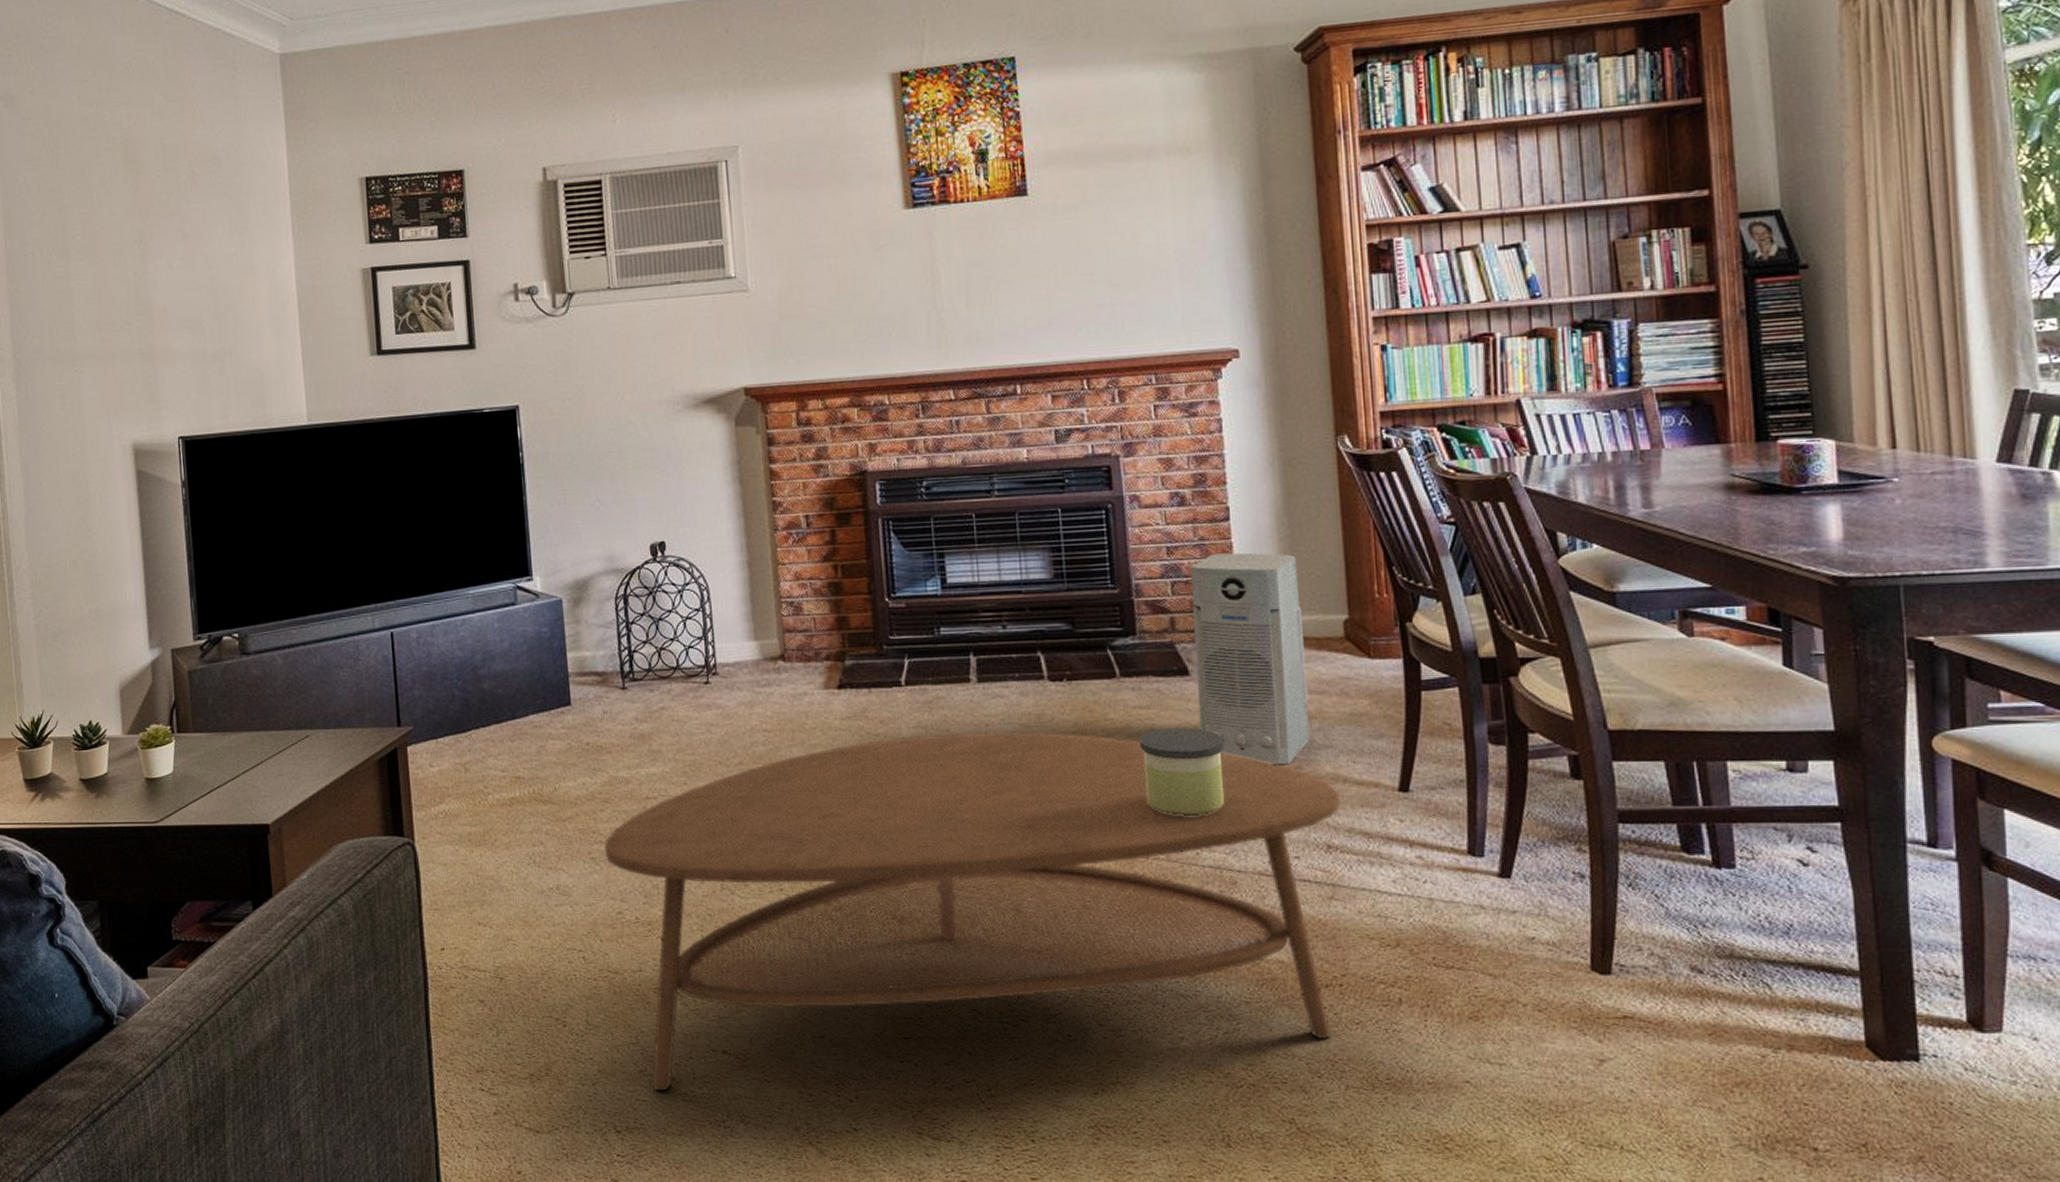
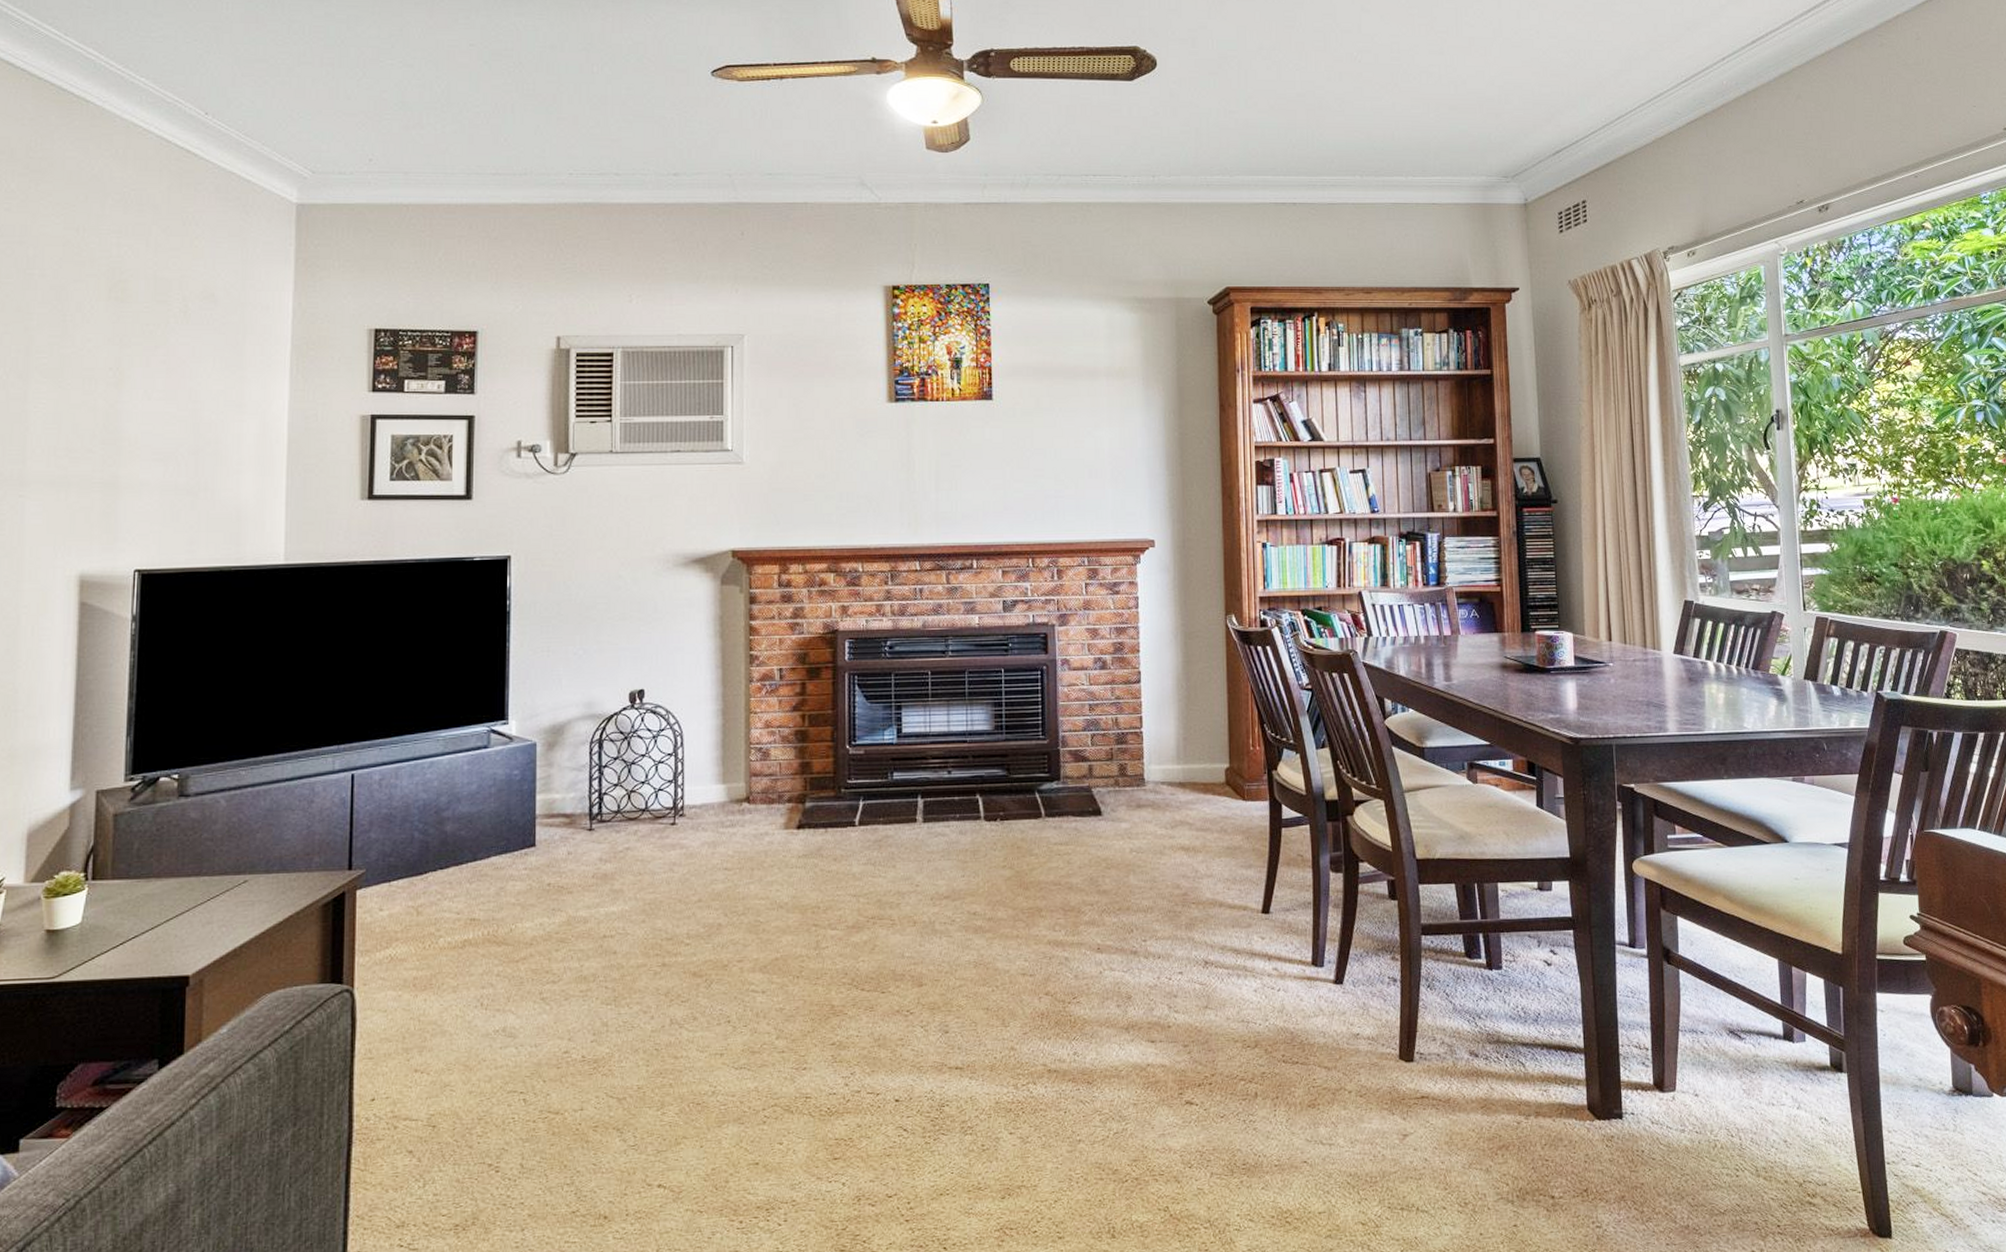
coffee table: present [604,731,1340,1092] -> none [555,866,1216,1232]
candle: present [1139,727,1225,816] -> none [1057,861,1127,940]
air purifier: present [1190,552,1310,766] -> none [1107,710,1196,893]

